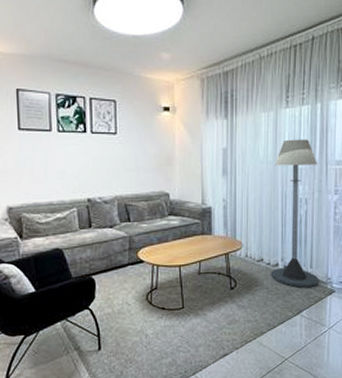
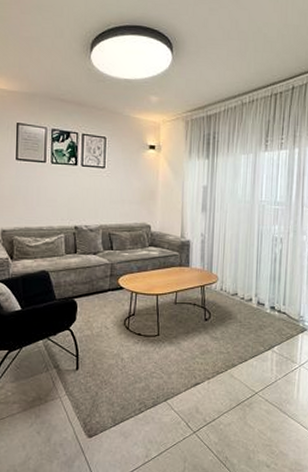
floor lamp: present [270,139,319,288] -> none [244,181,293,324]

